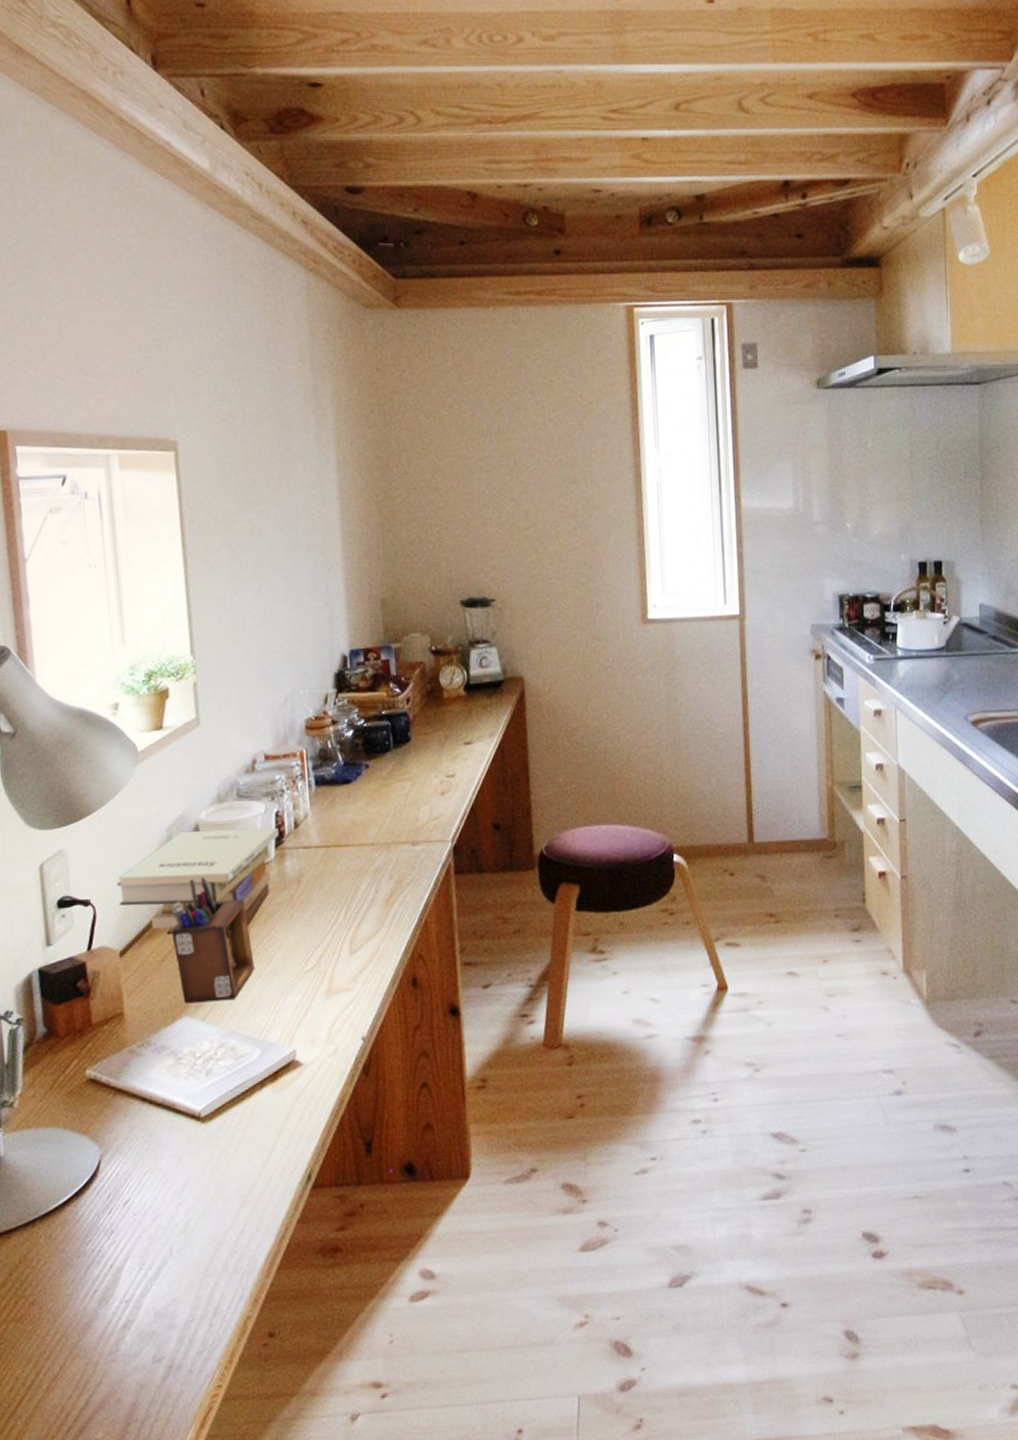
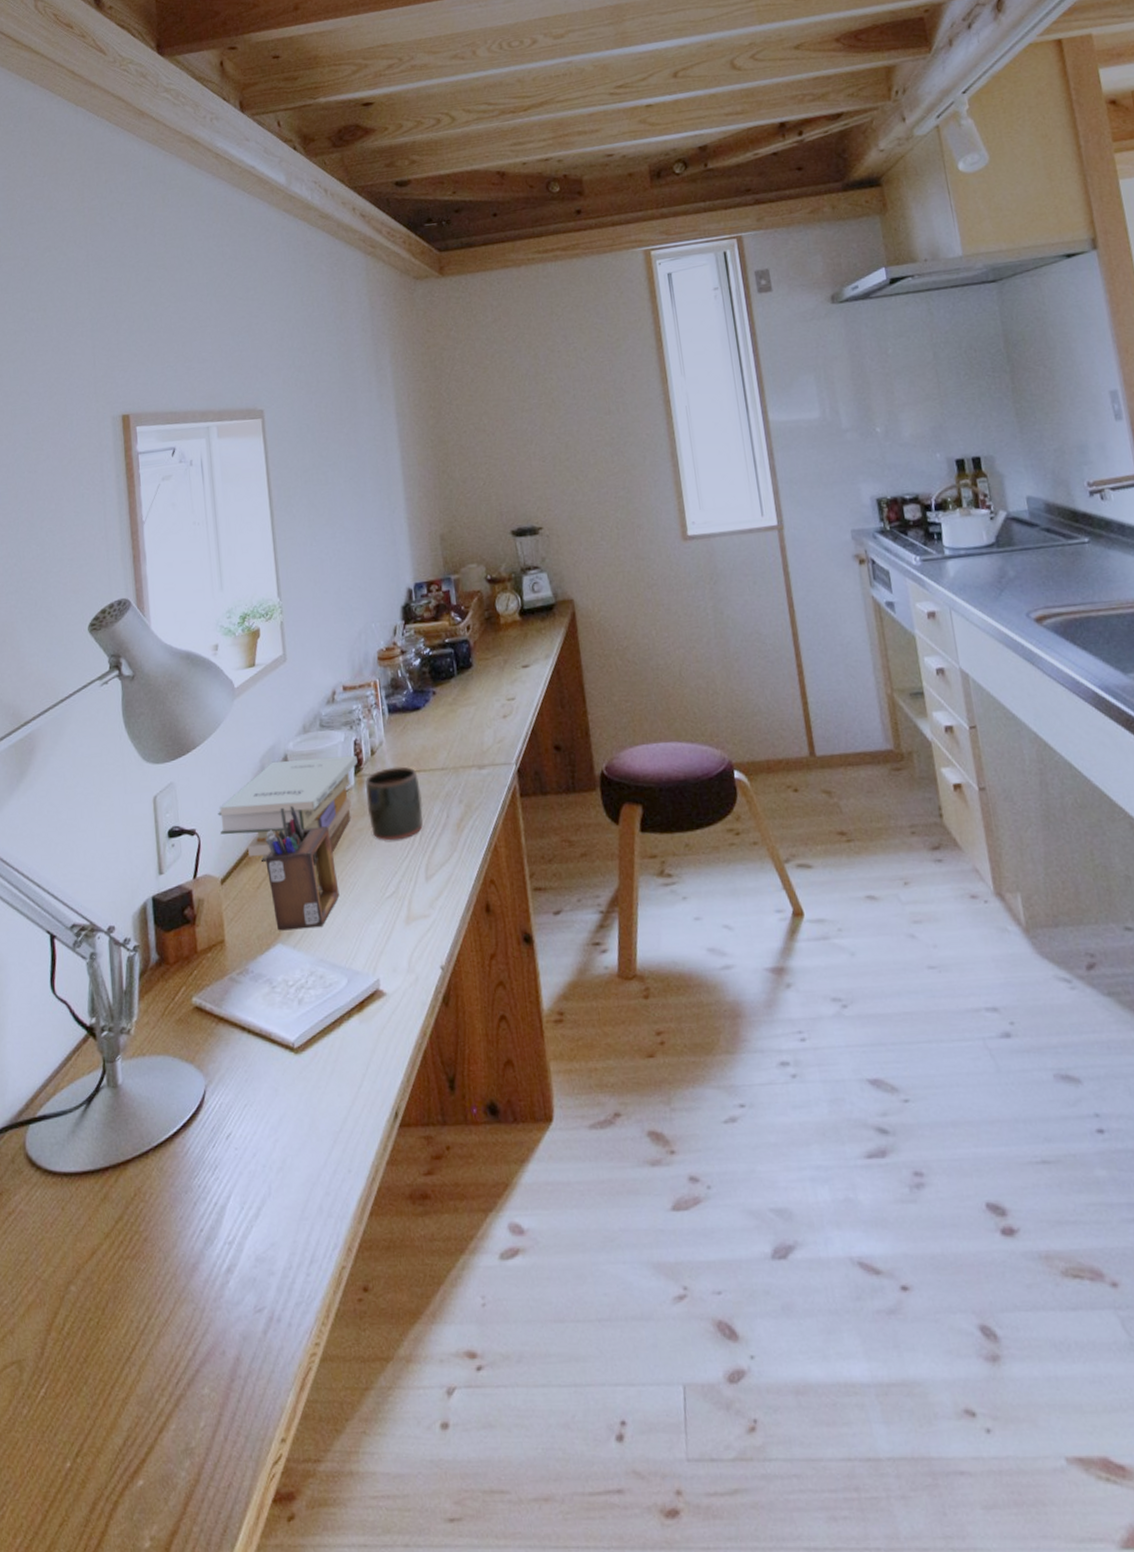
mug: none [287,840,350,914] -> present [365,766,423,840]

